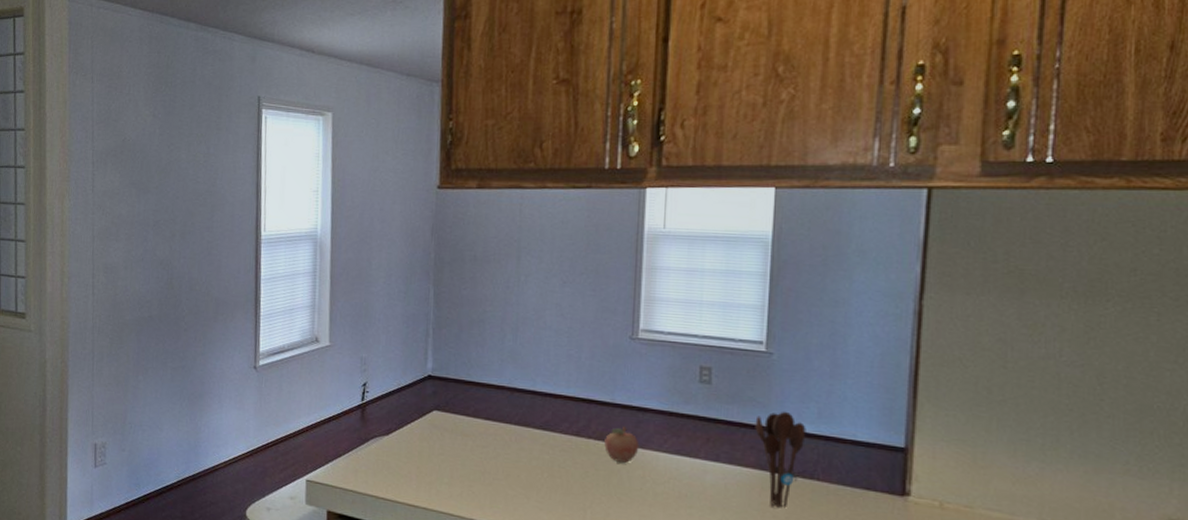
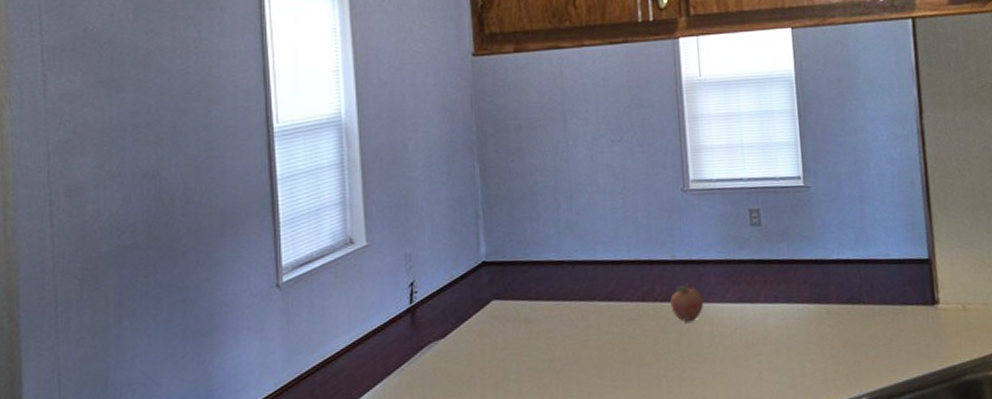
utensil holder: present [755,411,806,509] -> none [804,241,849,340]

